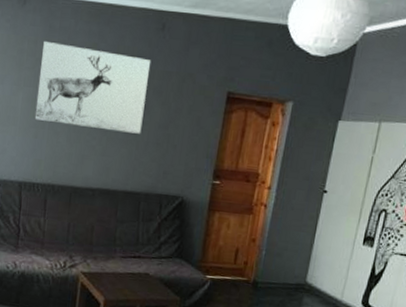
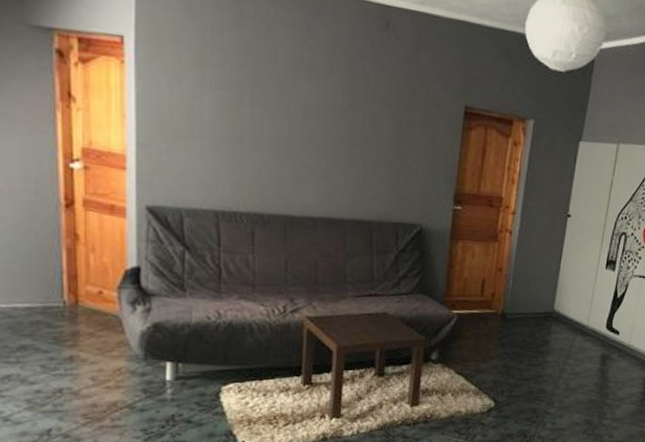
wall art: present [34,41,151,134] -> none [229,31,375,153]

